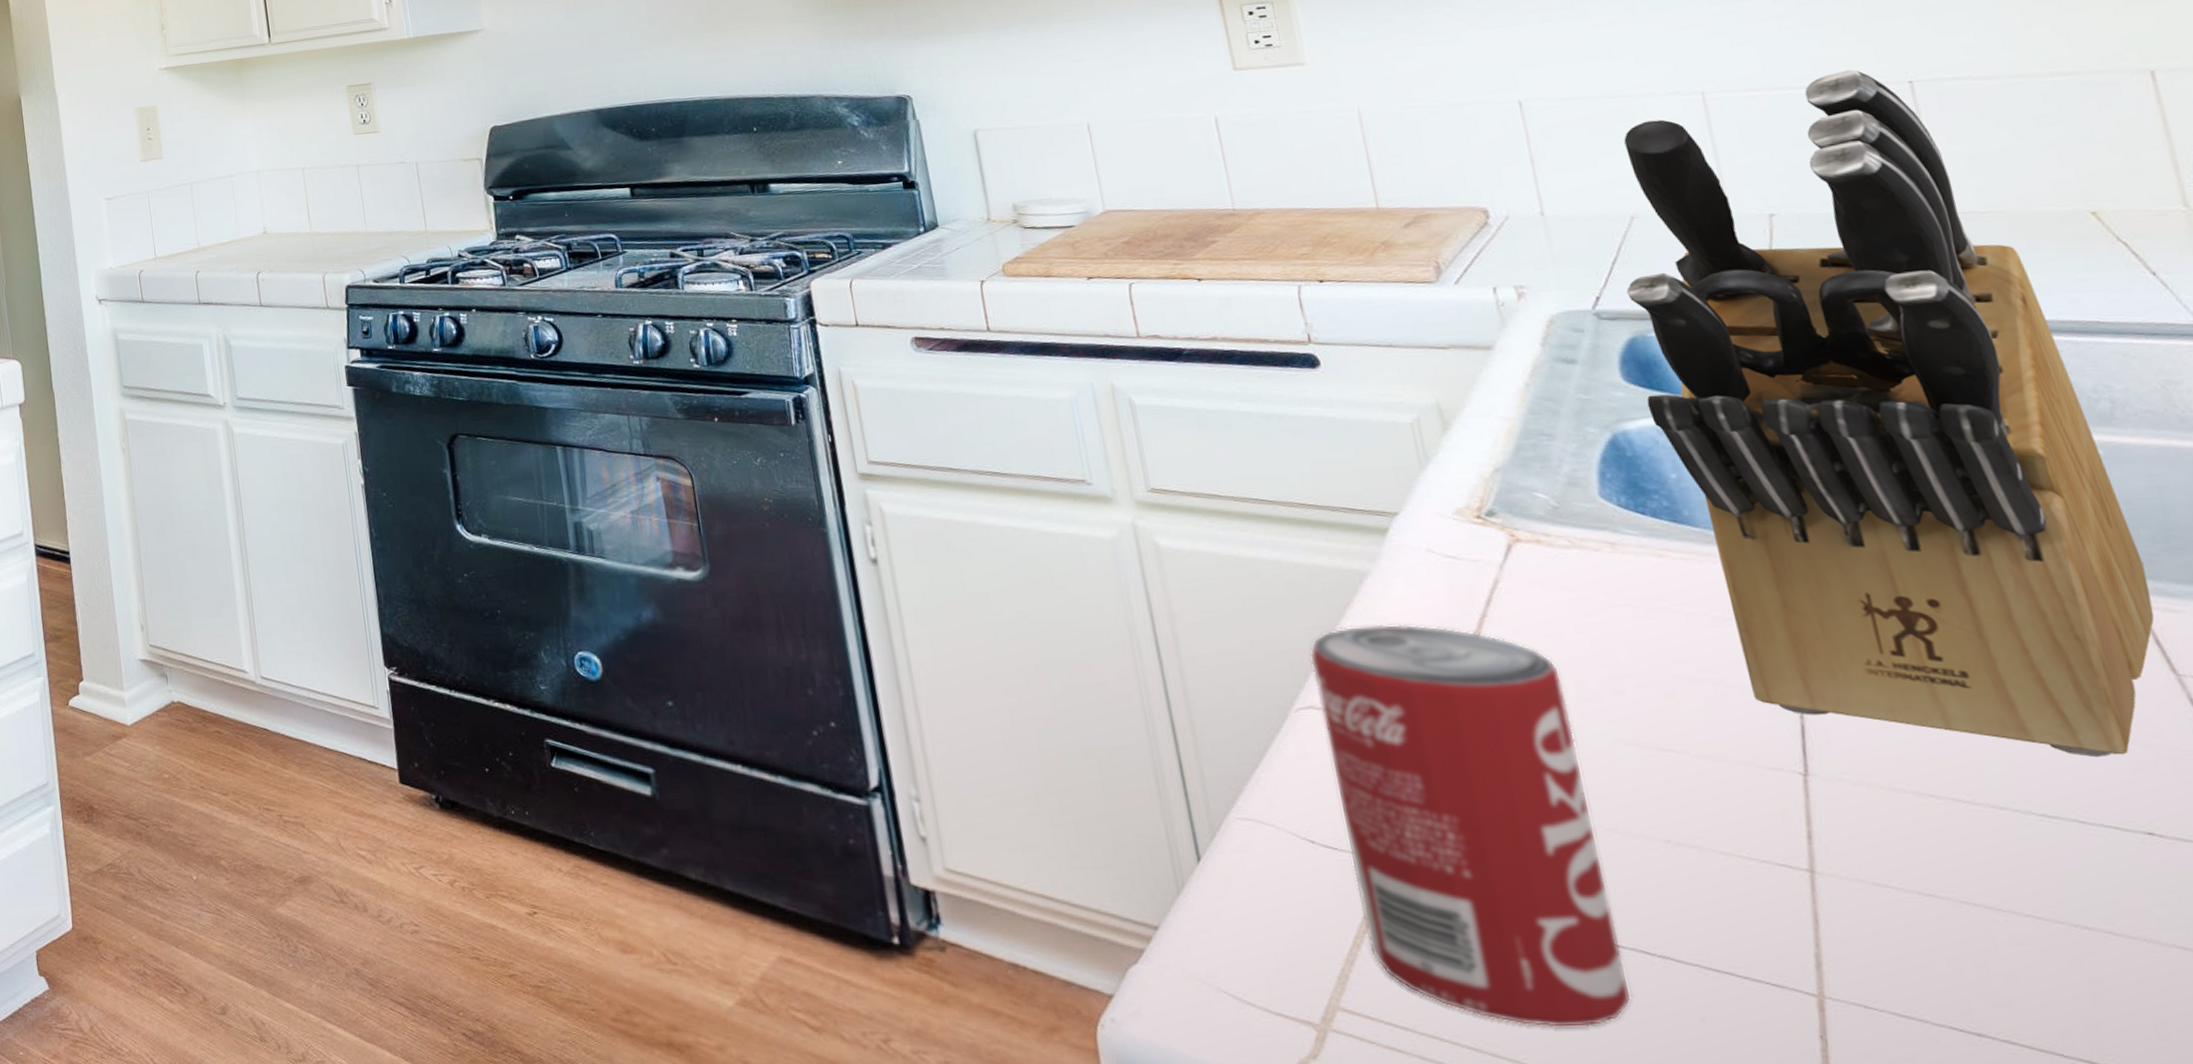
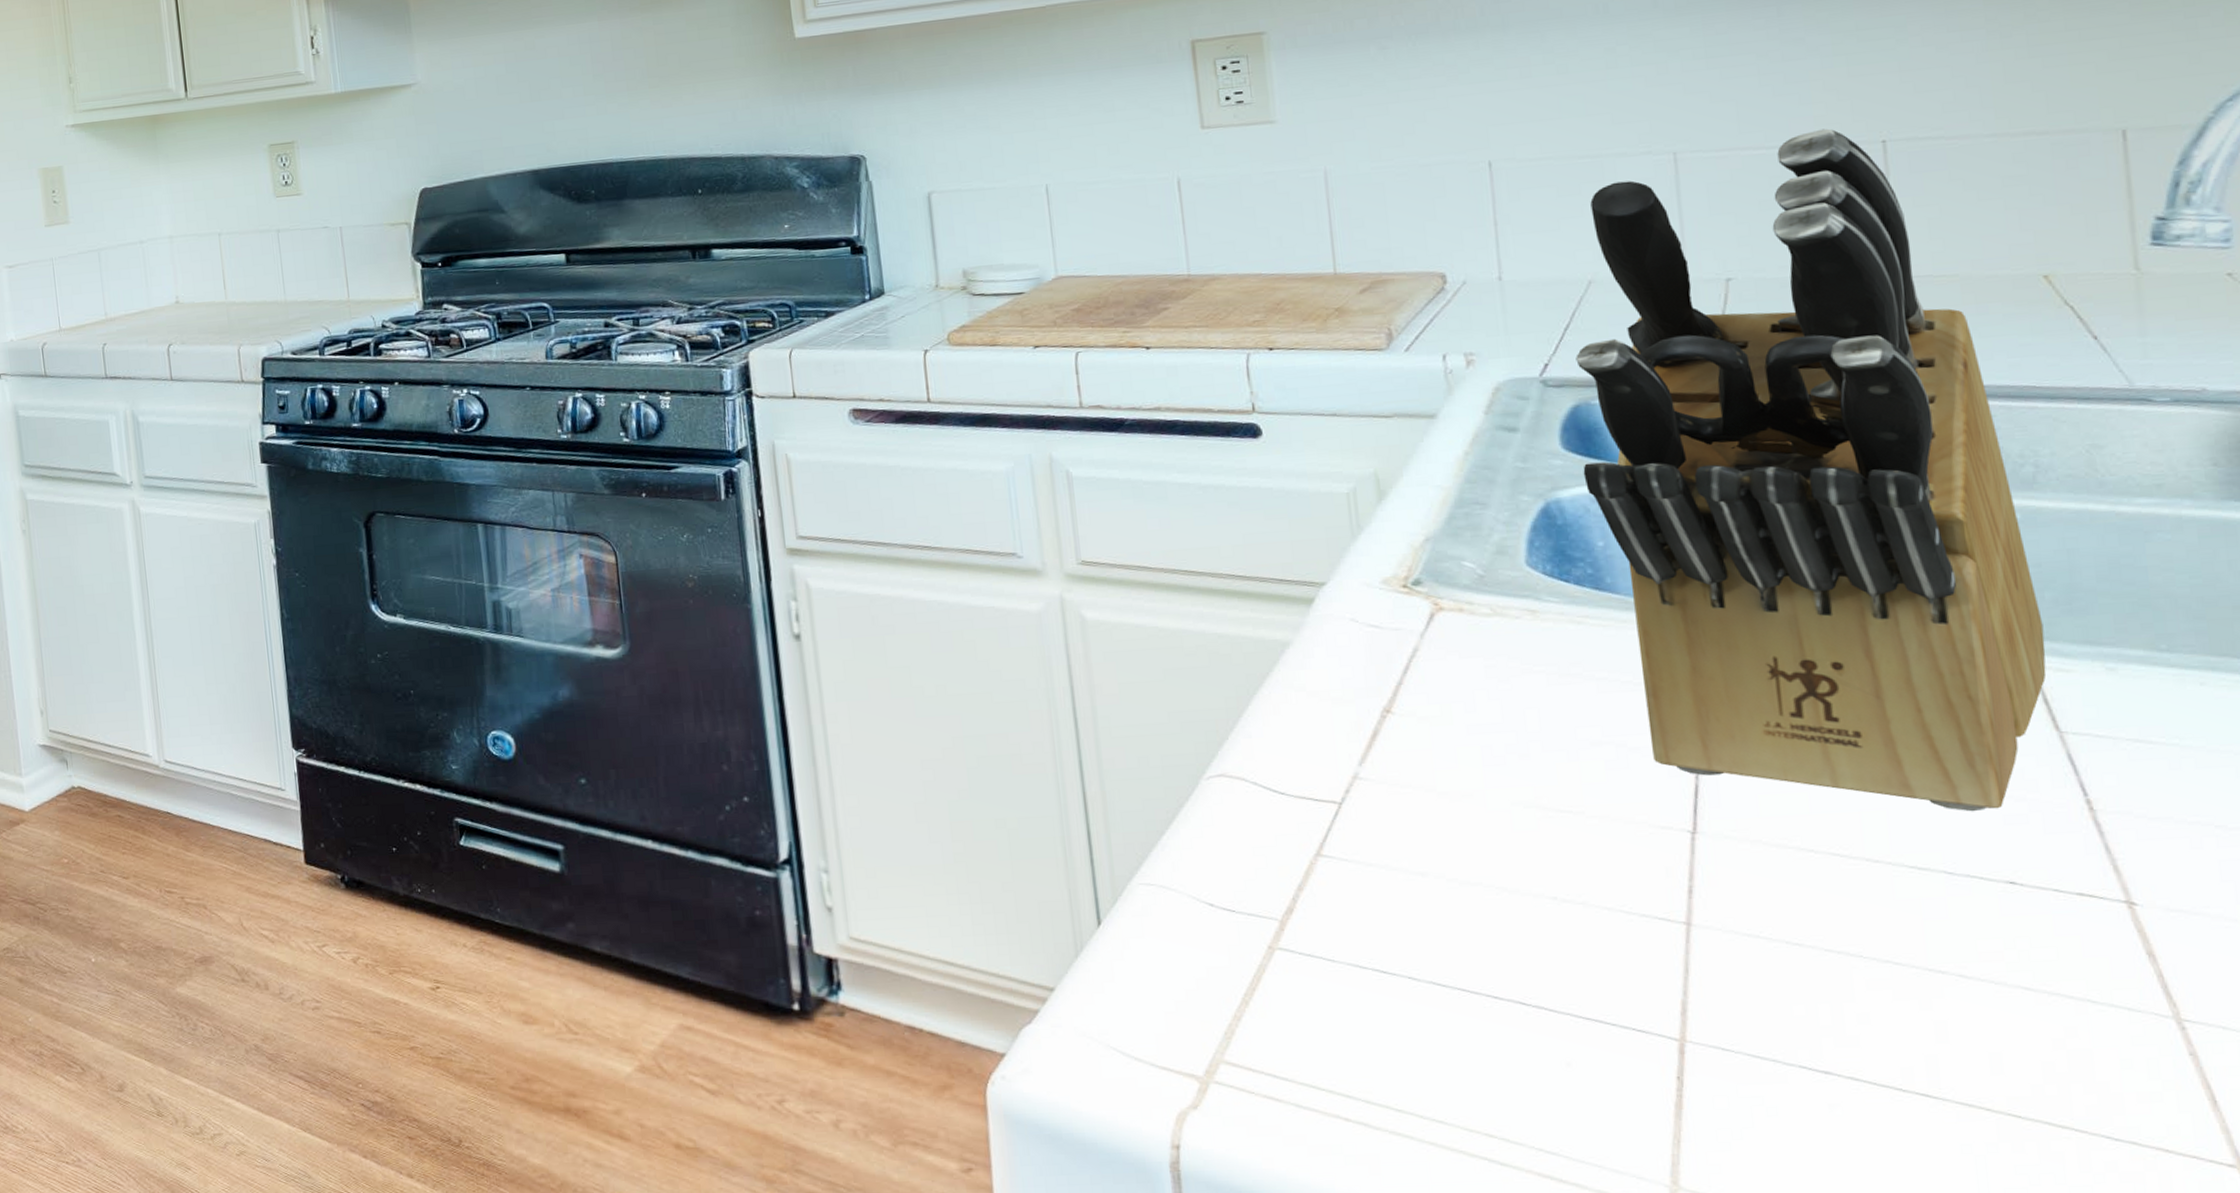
beverage can: present [1310,624,1632,1029] -> none [1225,693,1503,1076]

